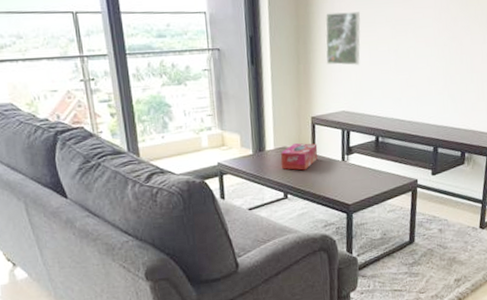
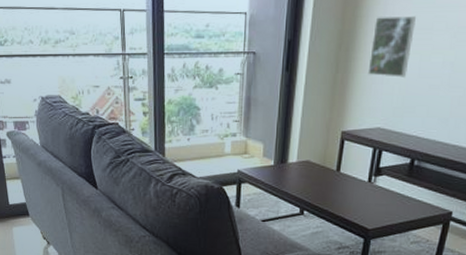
tissue box: present [280,142,318,171] -> none [301,157,344,188]

